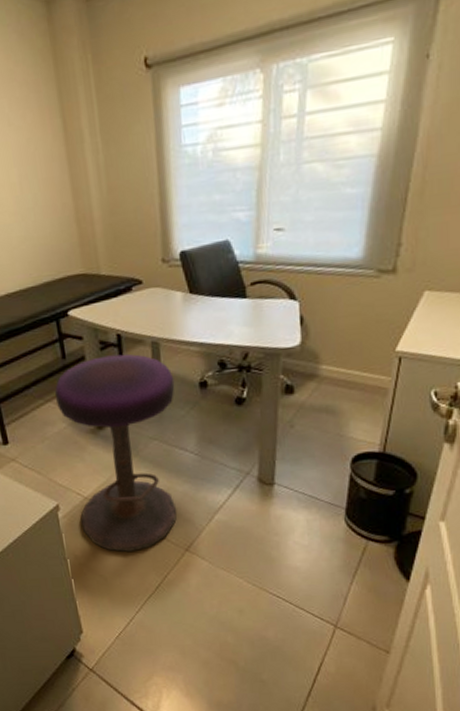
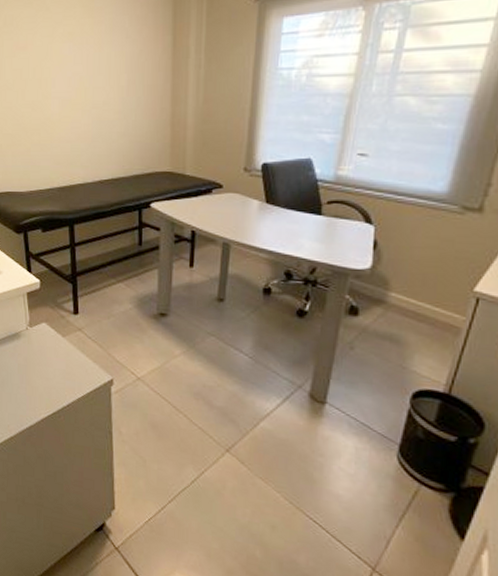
stool: present [55,353,177,552] -> none [126,248,240,440]

